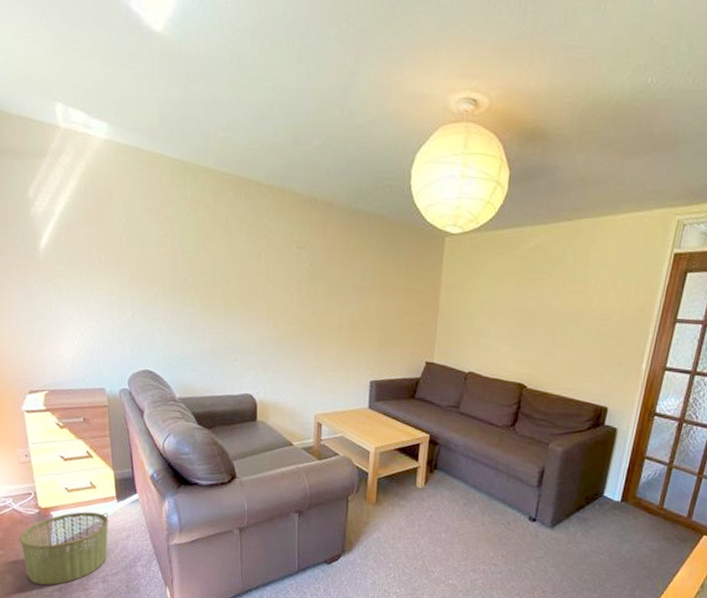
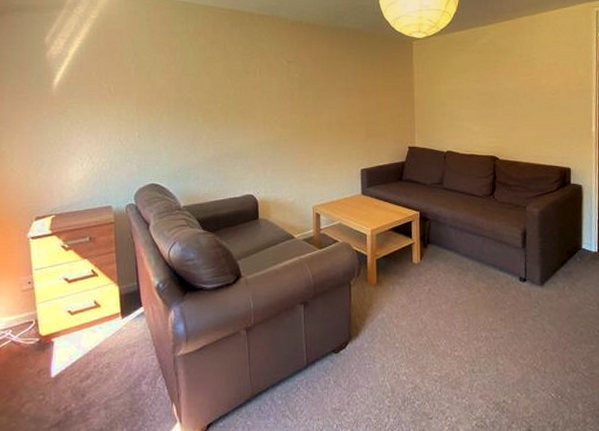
basket: present [18,511,109,586] -> none [15,331,113,422]

